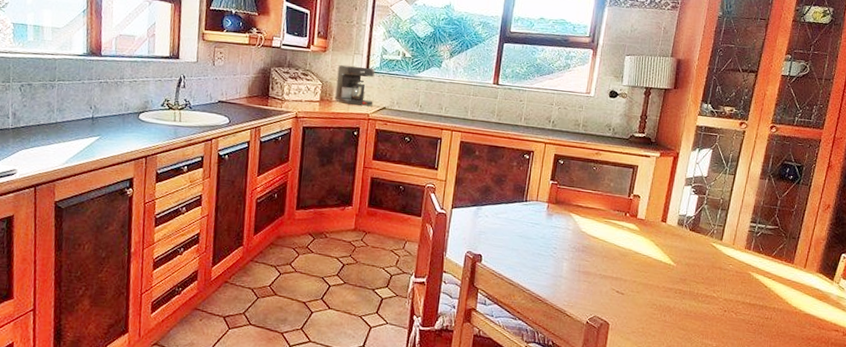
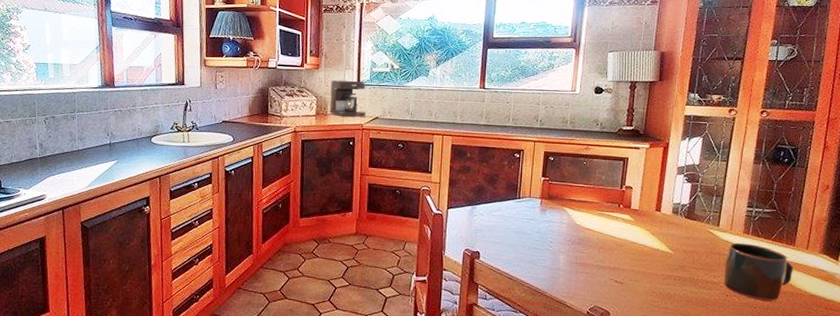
mug: none [723,258,790,318] -> present [724,243,793,301]

